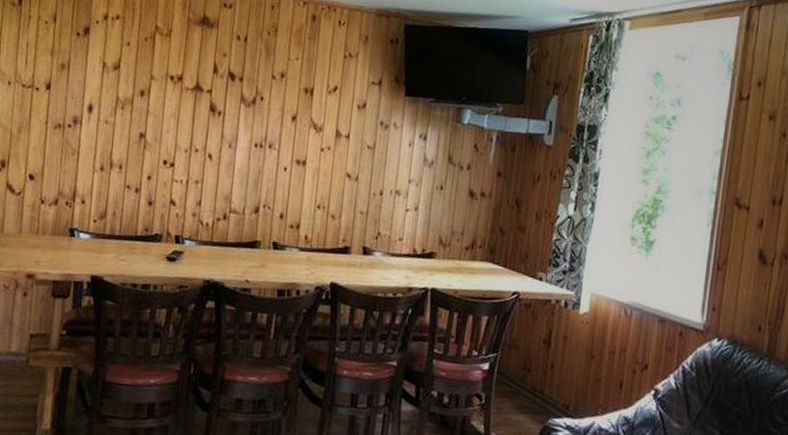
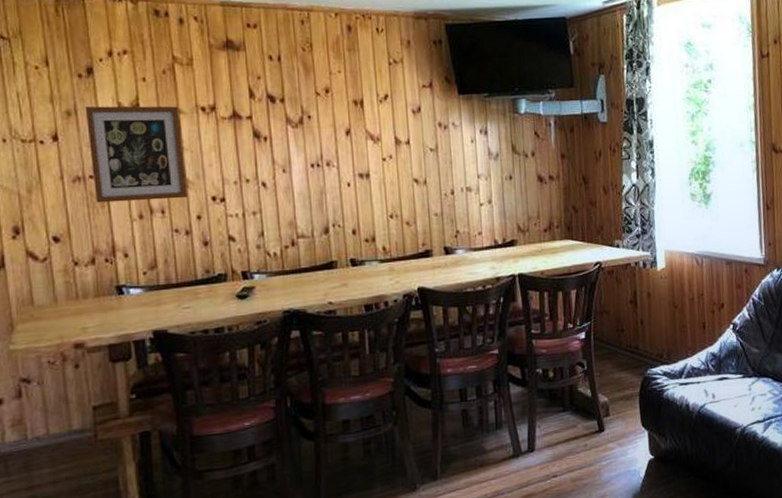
wall art: none [69,62,152,158] -> present [84,106,187,203]

